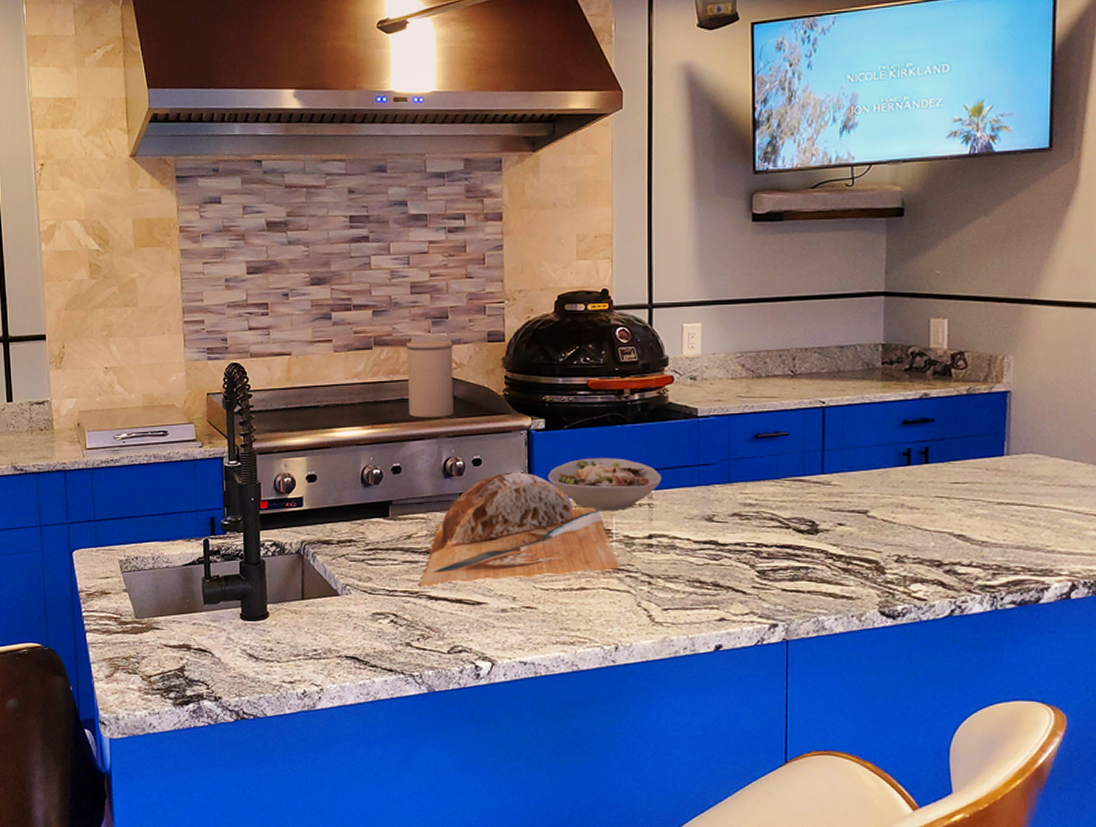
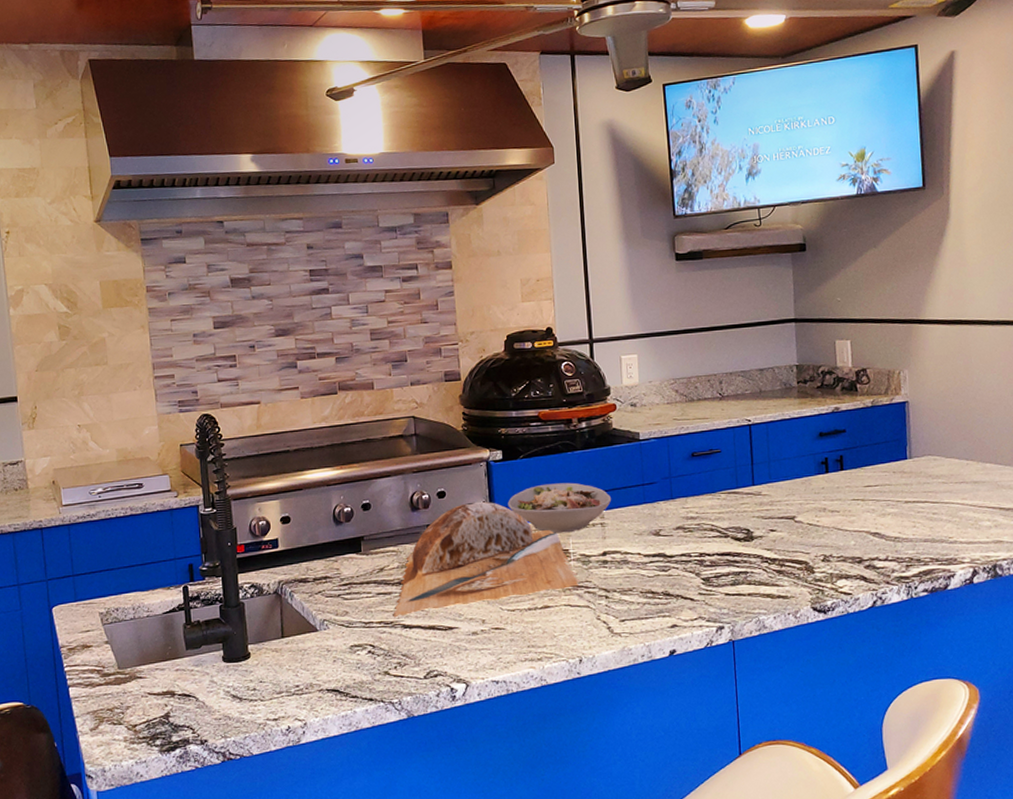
canister: present [405,340,453,418] -> none [368,382,417,457]

